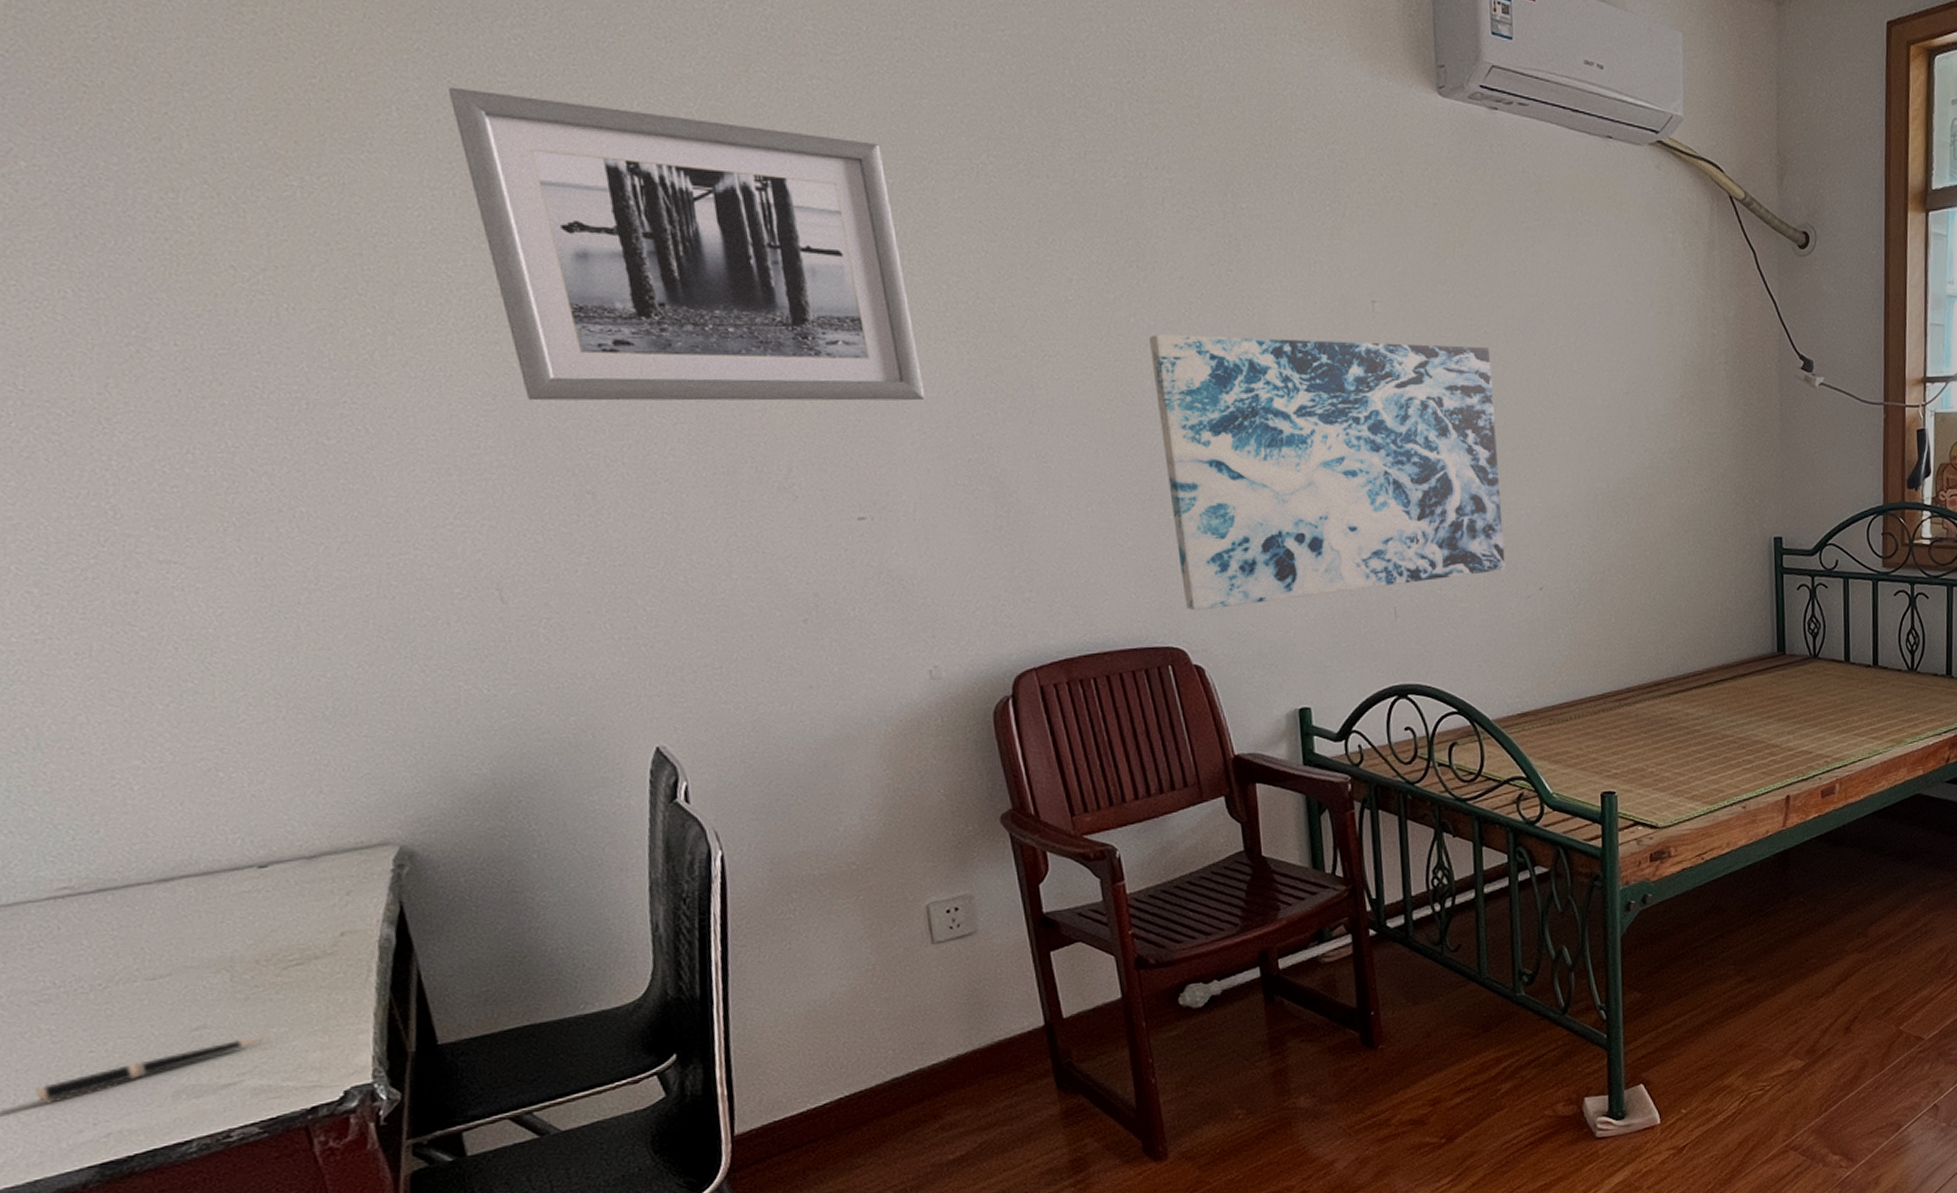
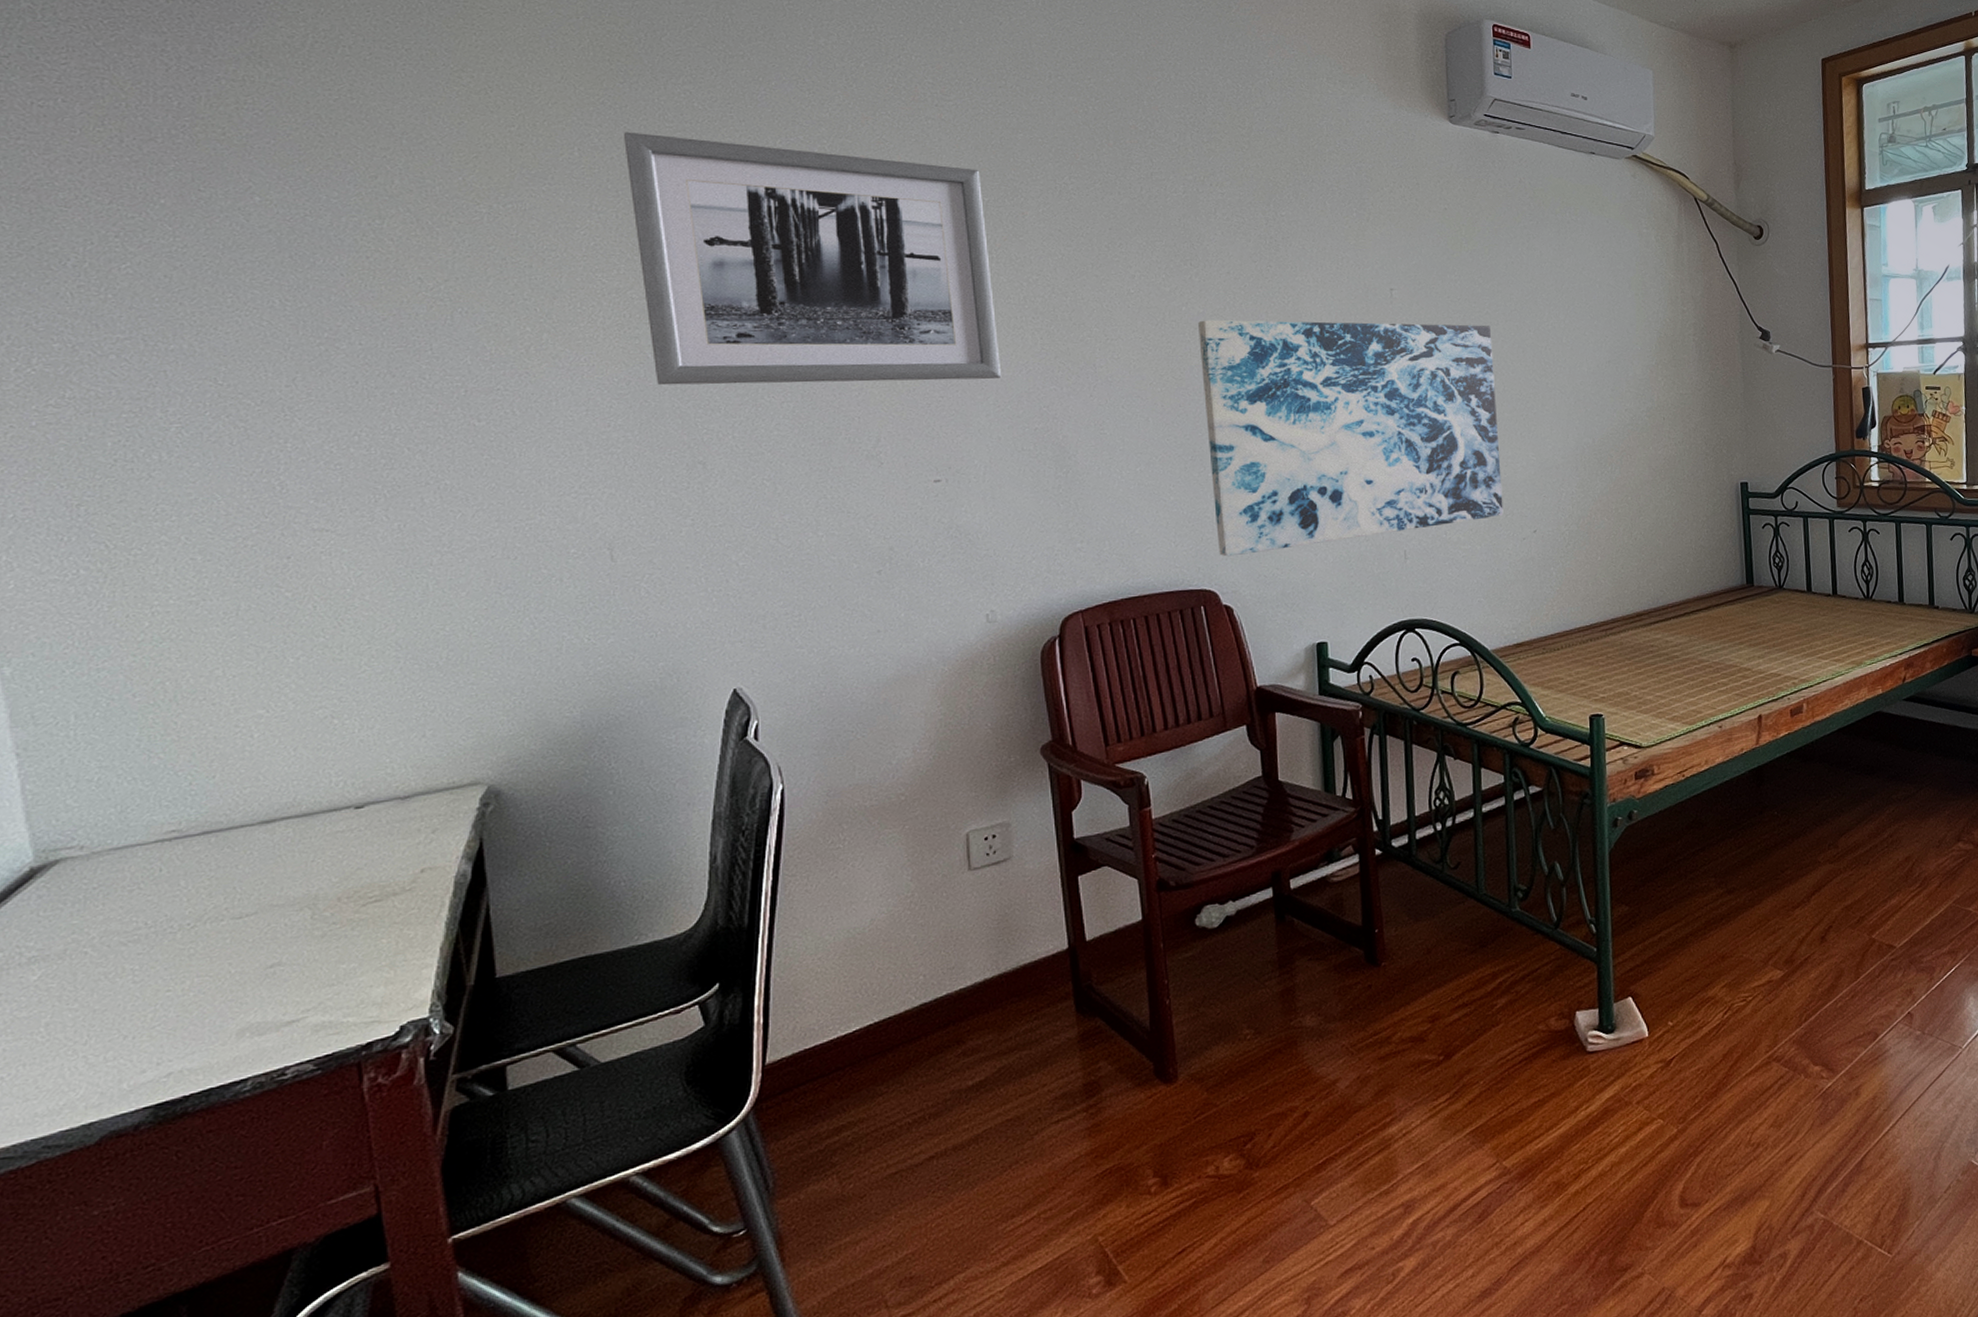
pen: present [36,1035,268,1103] -> none [108,971,337,1043]

